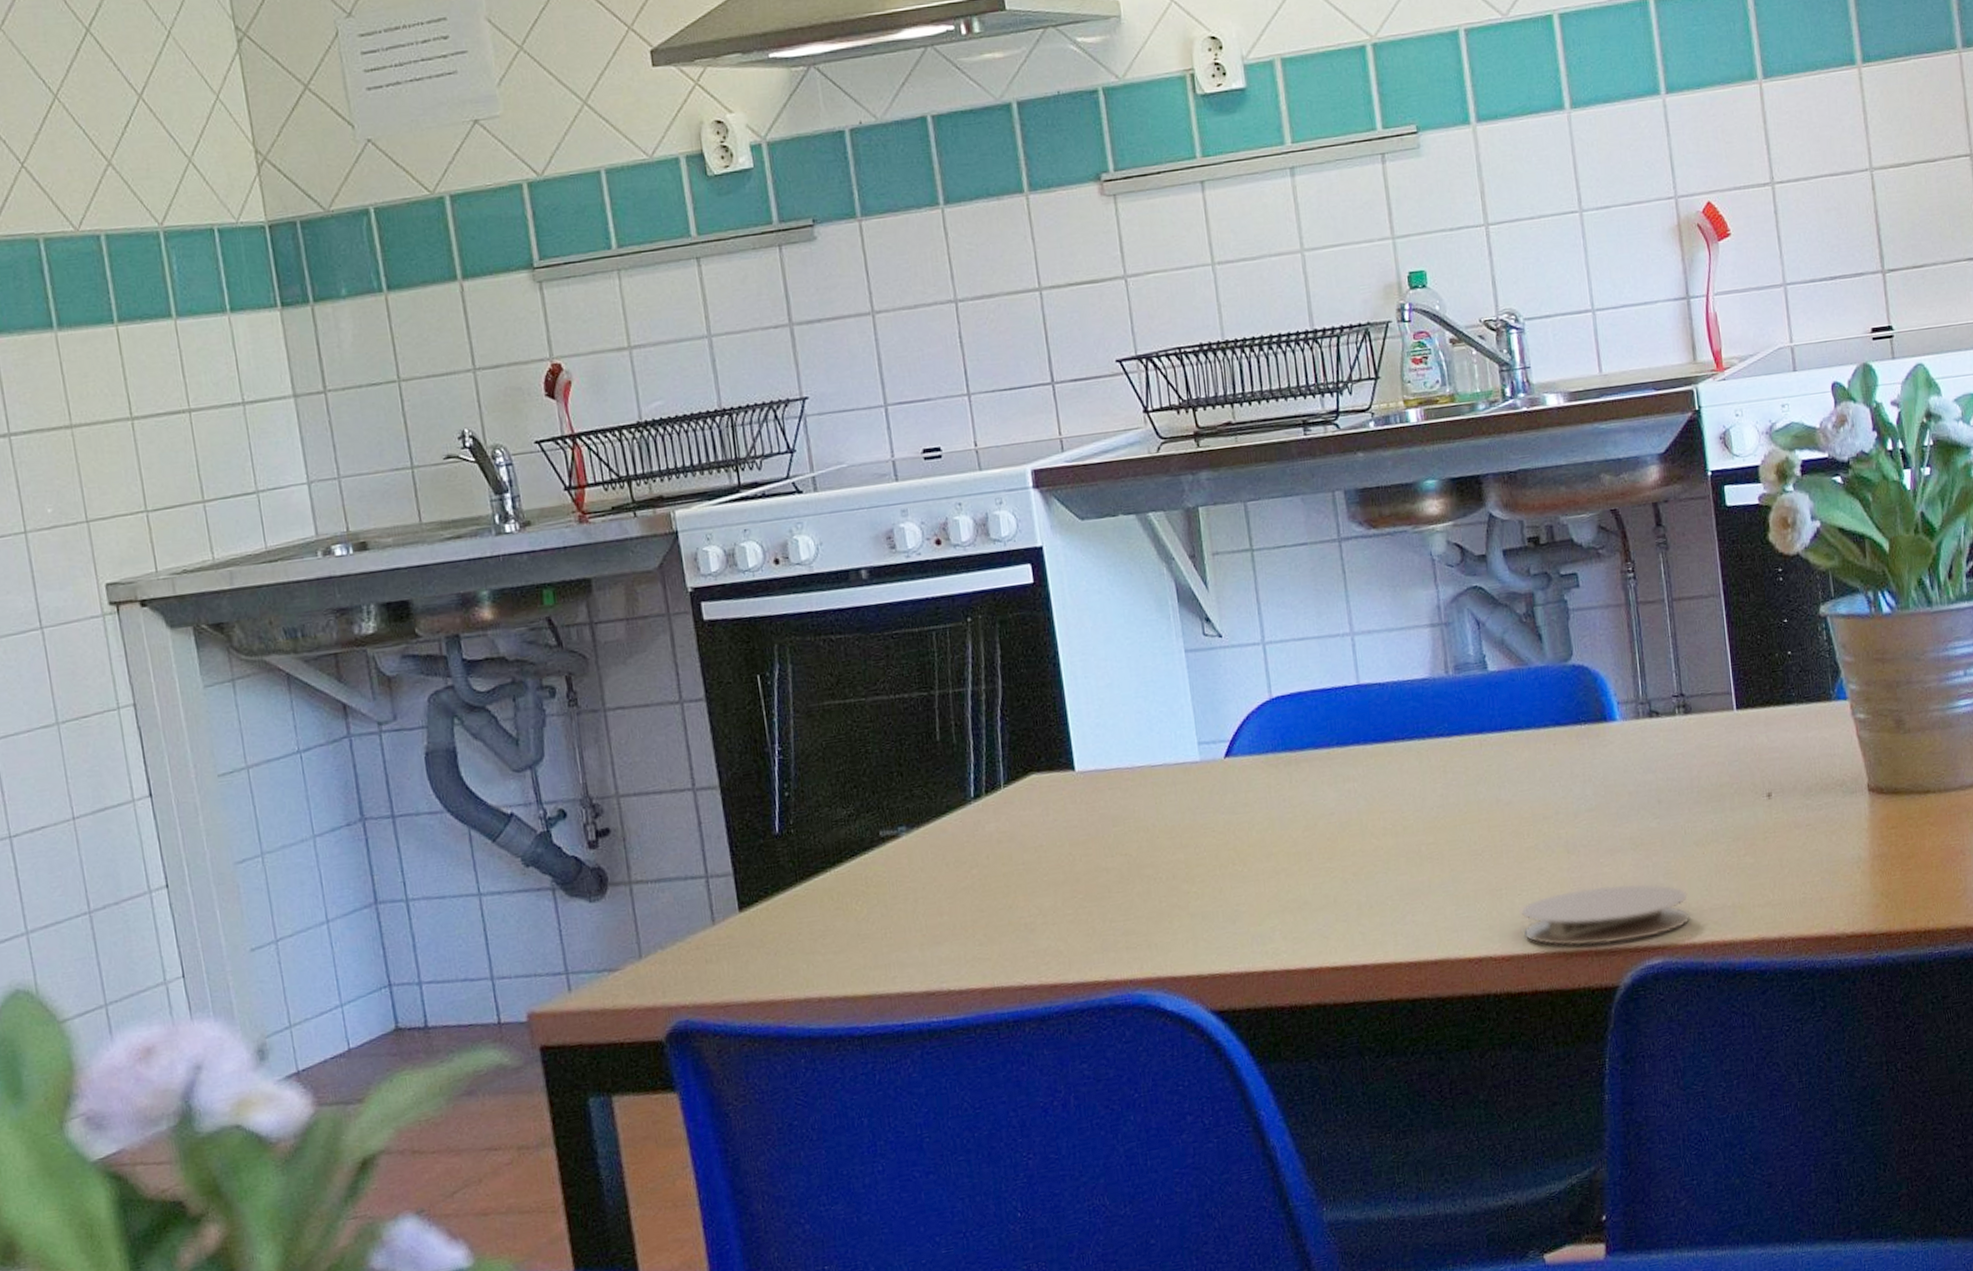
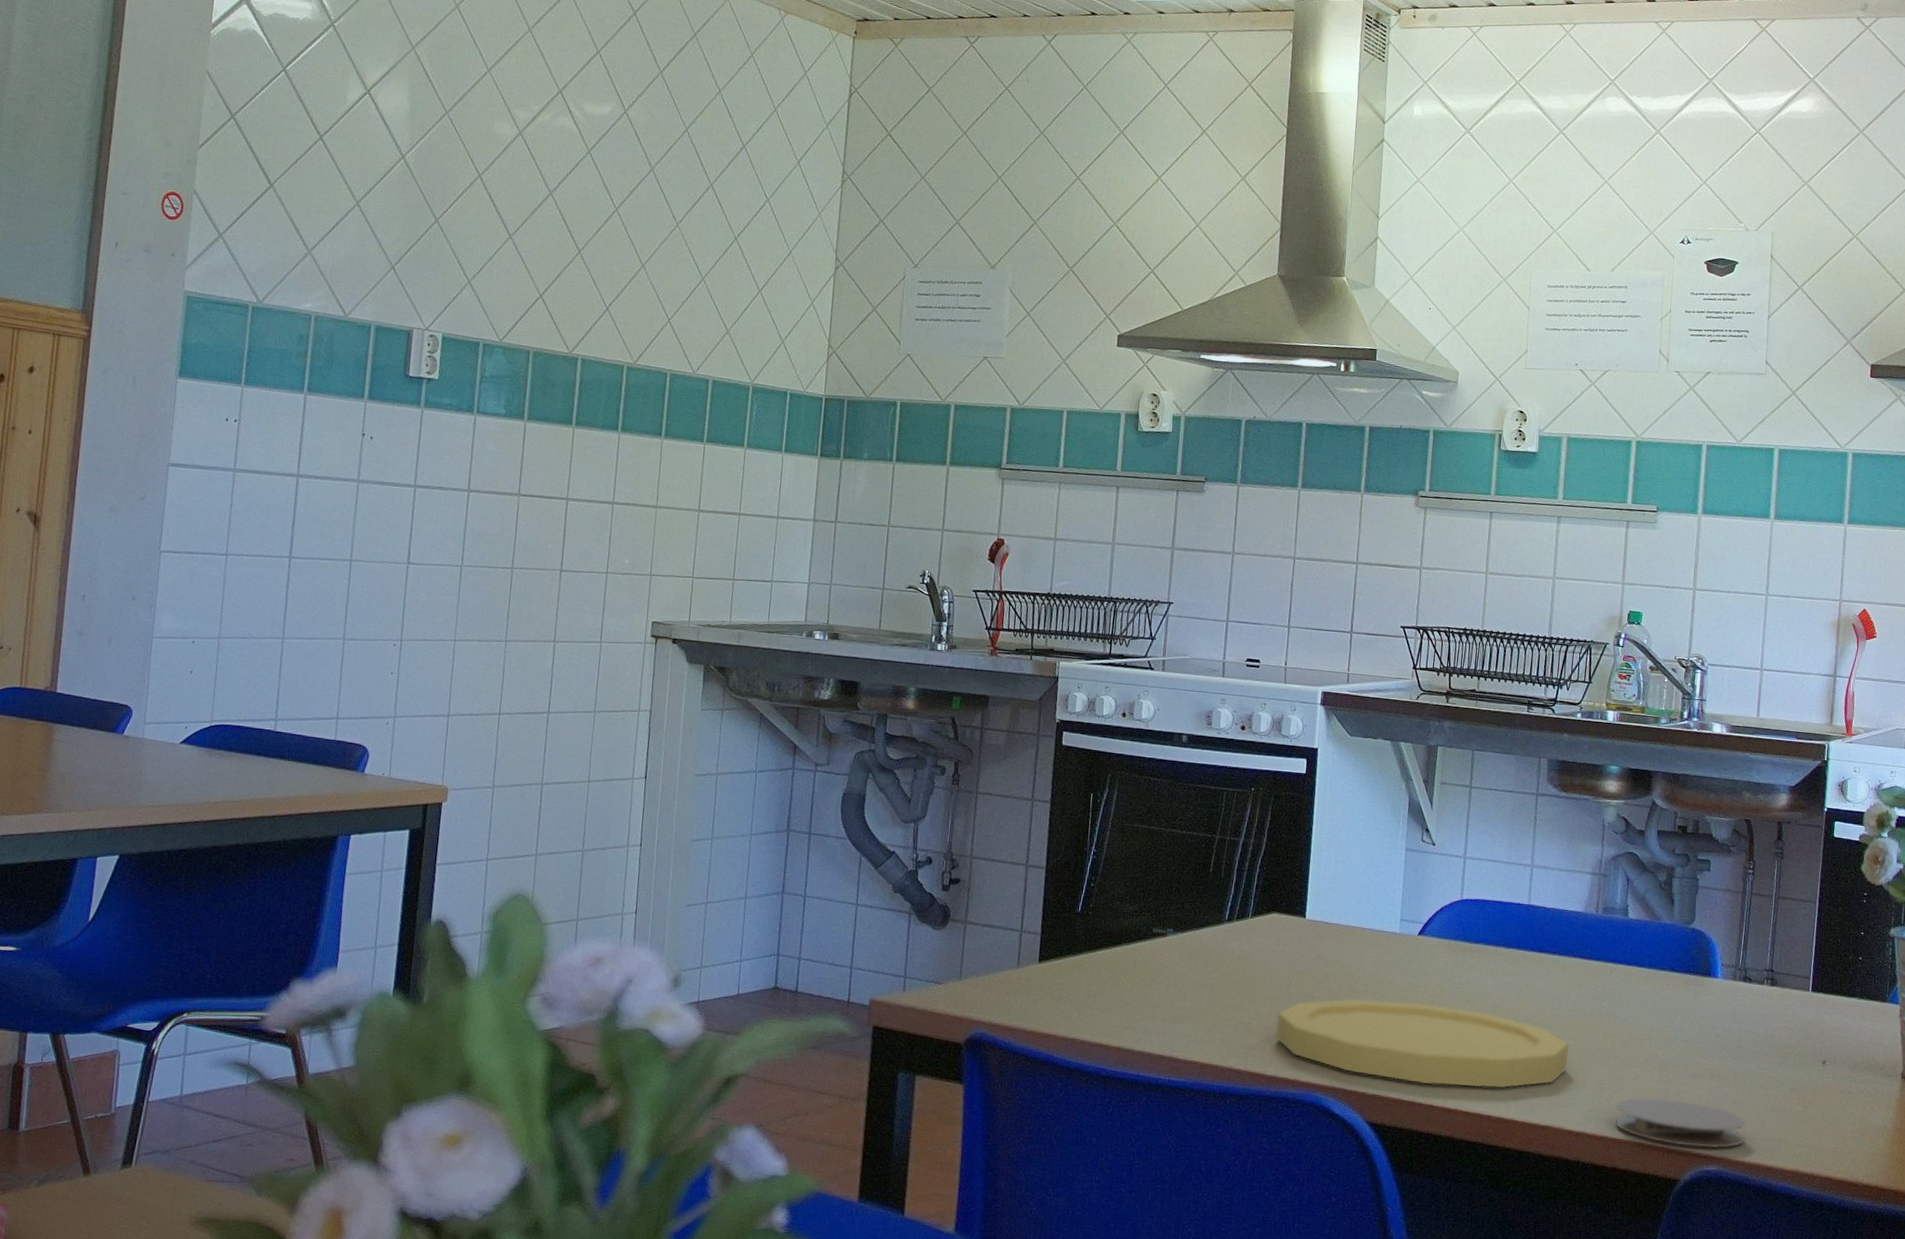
plate: none [1065,835,1451,954] -> present [1275,998,1570,1089]

